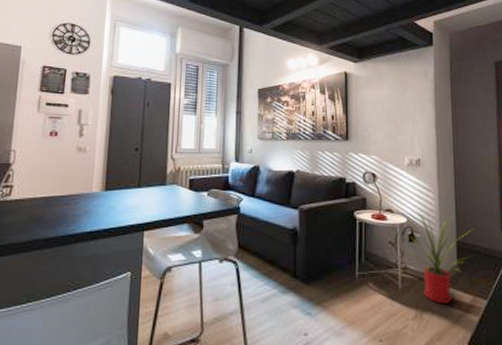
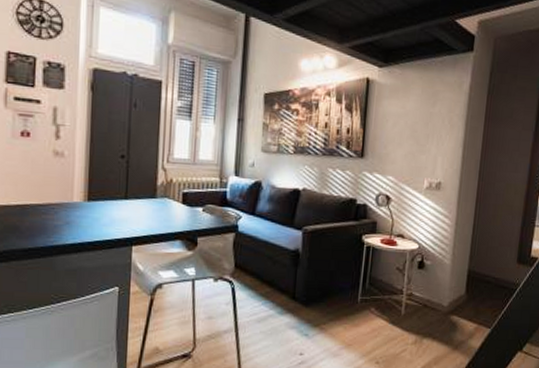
house plant: present [404,210,473,303] -> none [413,236,487,330]

